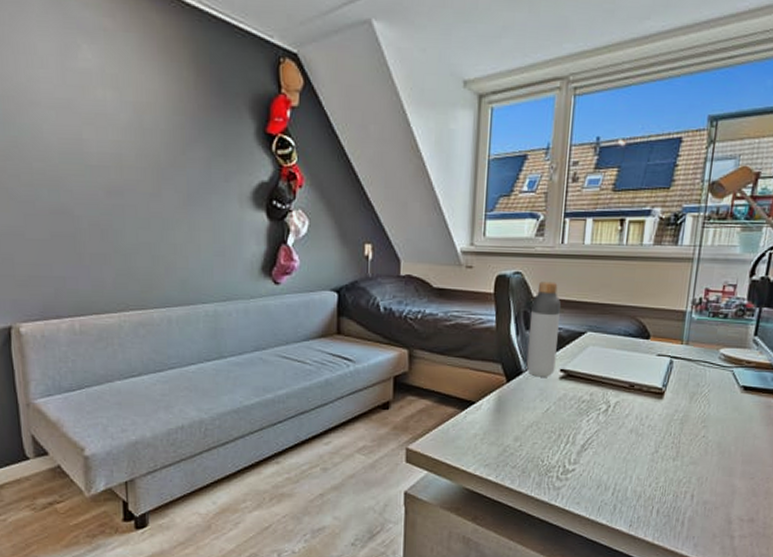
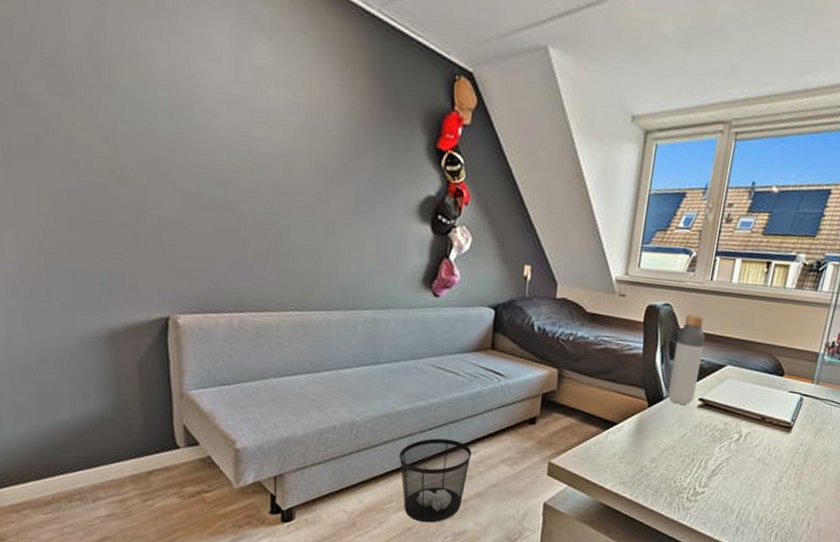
waste bin: none [250,431,326,521] -> present [399,438,472,523]

